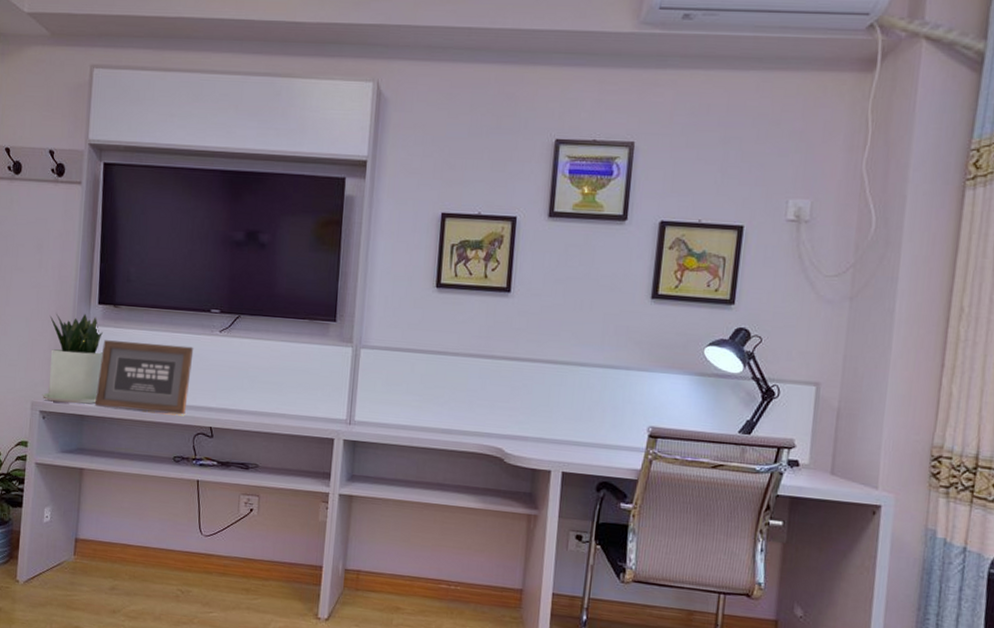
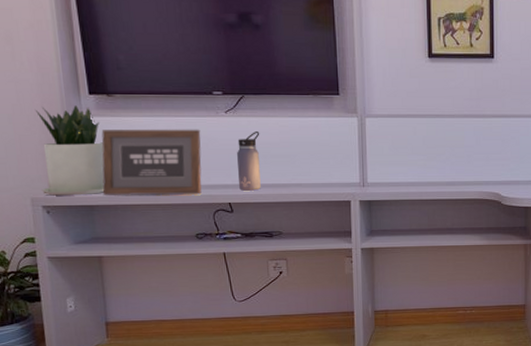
water bottle: none [221,353,251,417] -> present [237,130,261,191]

